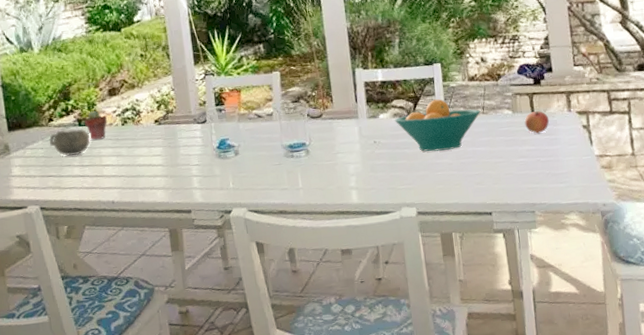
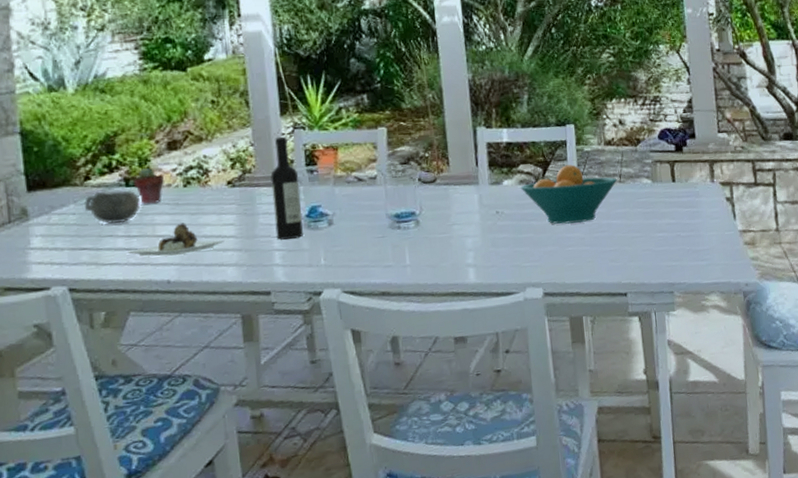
wine bottle: none [82,82,215,182] -> present [127,137,303,257]
pomegranate: present [524,110,550,133] -> none [664,180,691,206]

